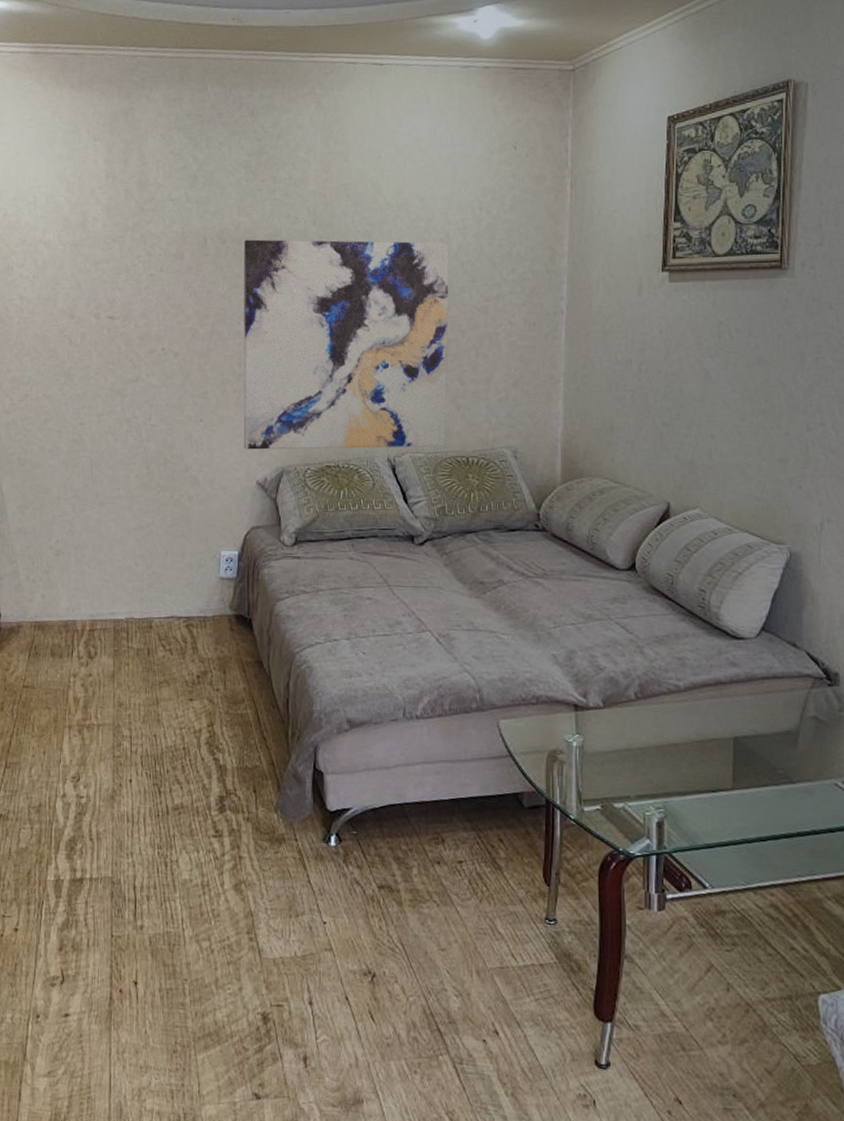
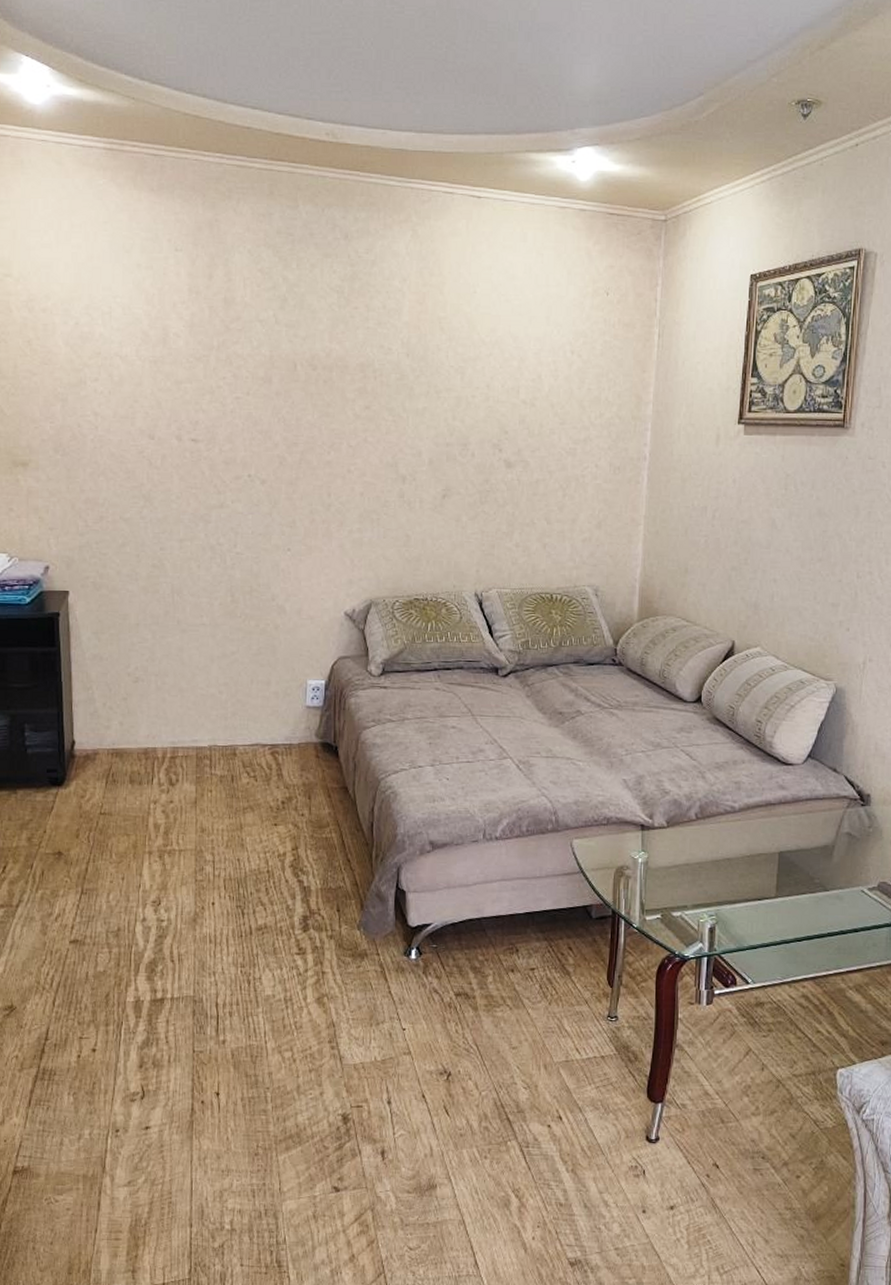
wall art: present [243,239,450,450] -> none [332,368,541,584]

